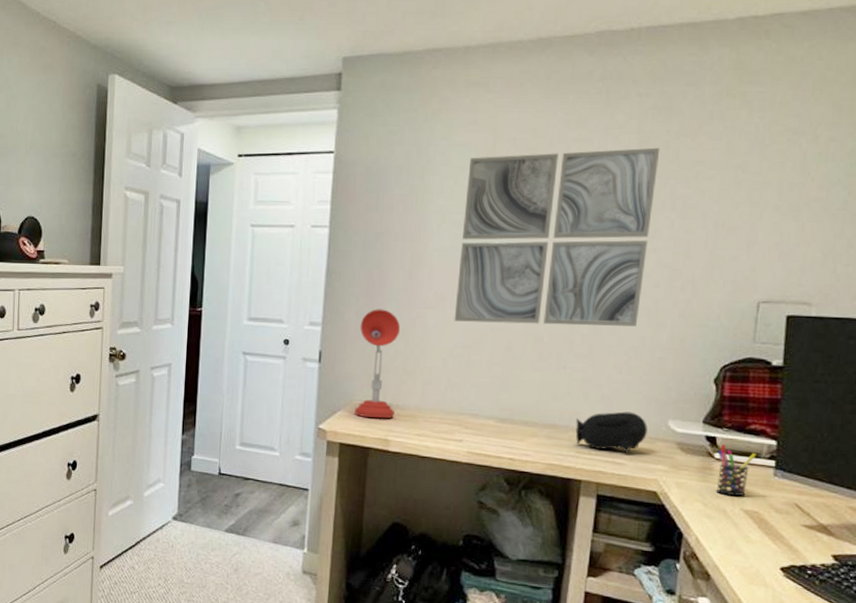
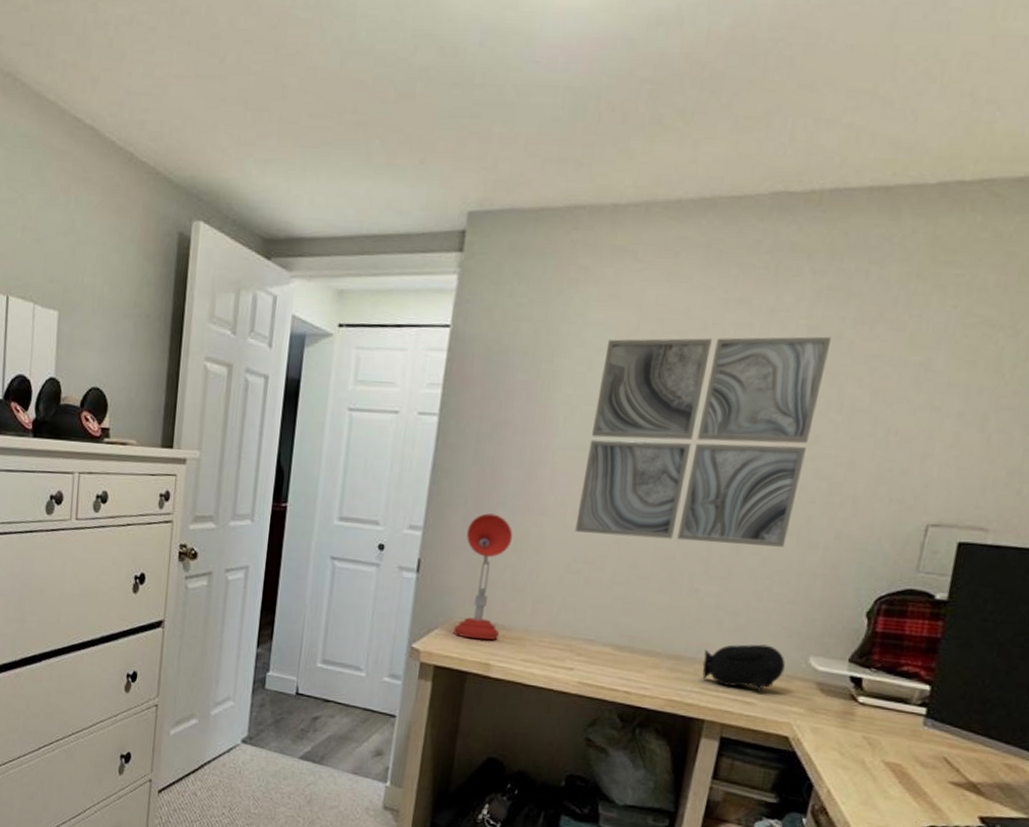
pen holder: present [716,444,757,496] -> none [855,687,906,746]

